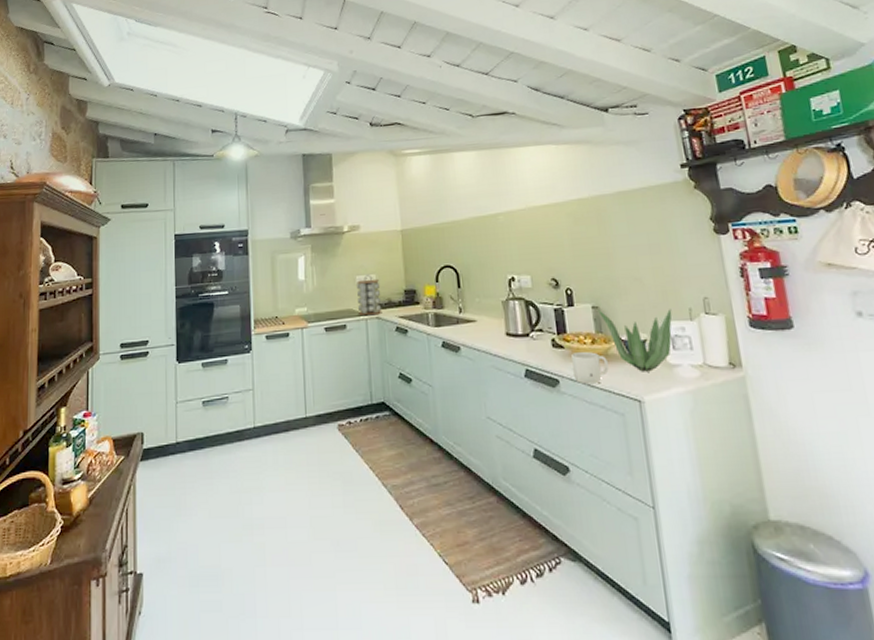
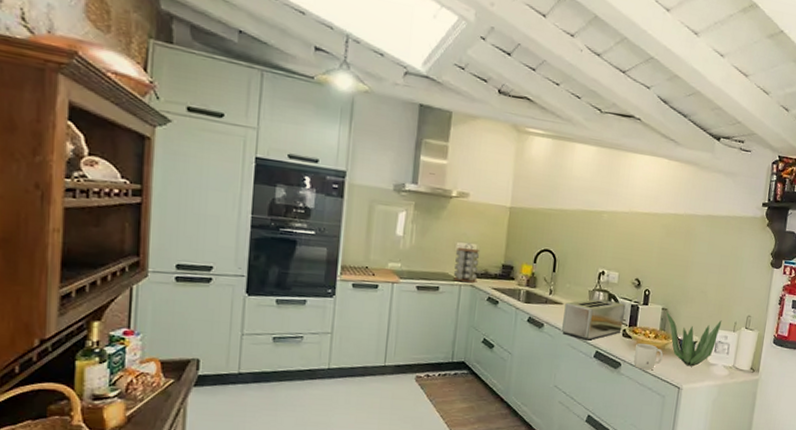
toaster: none [478,308,550,360] -> present [562,299,625,342]

